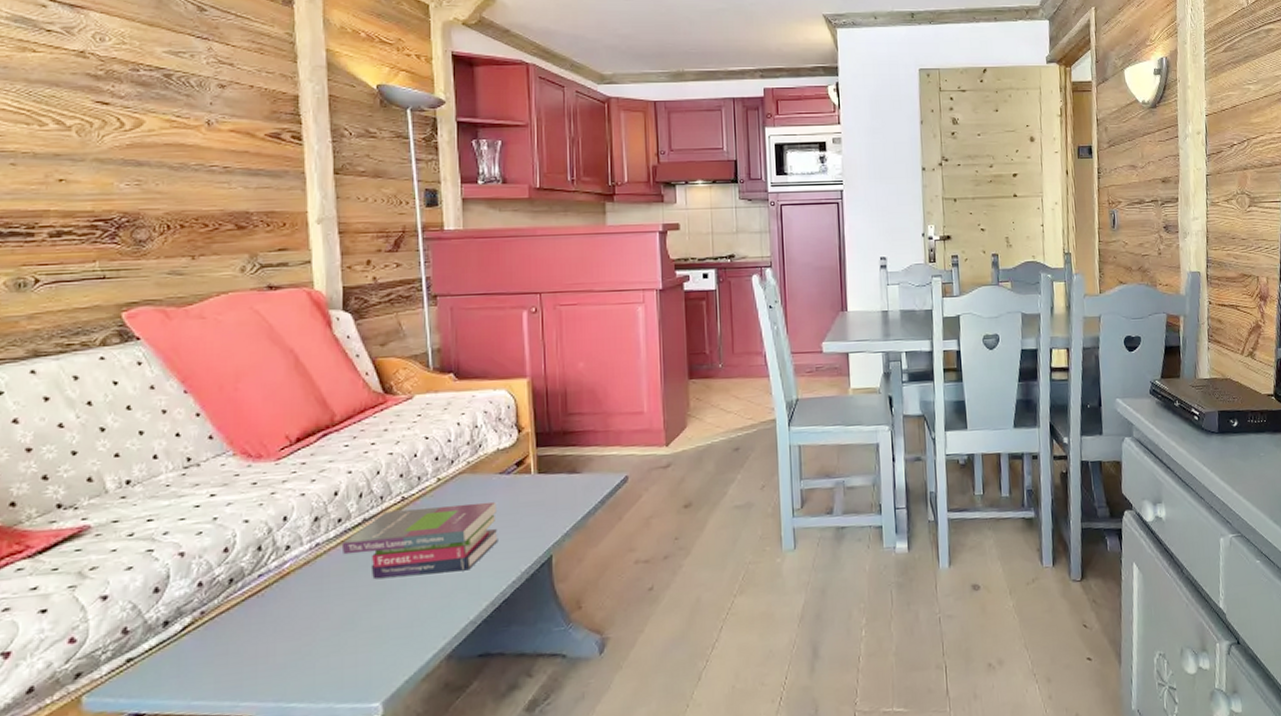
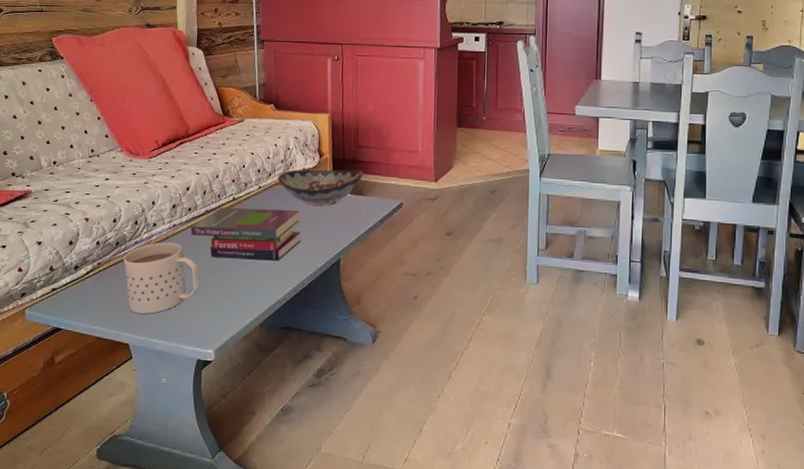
mug: none [241,567,358,673] -> present [123,242,200,315]
decorative bowl: none [463,442,577,494] -> present [278,169,364,206]

